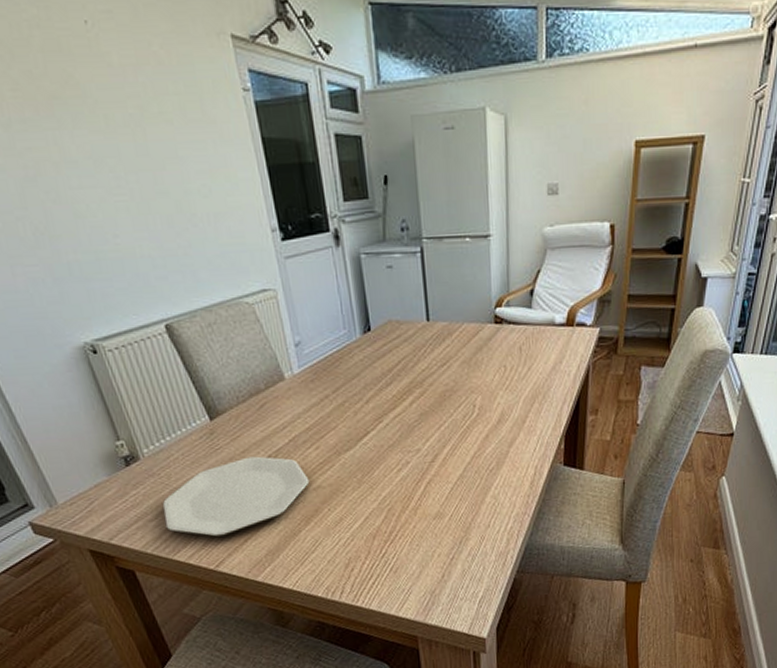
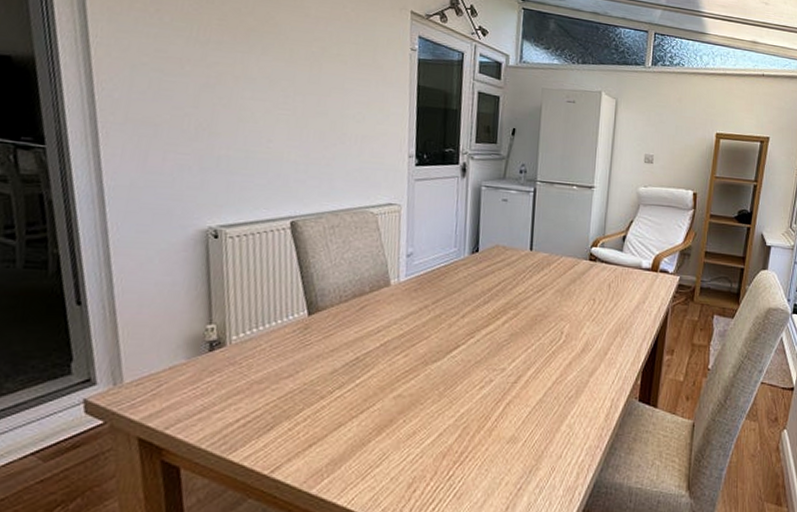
plate: present [162,456,310,537] -> none [229,356,391,438]

